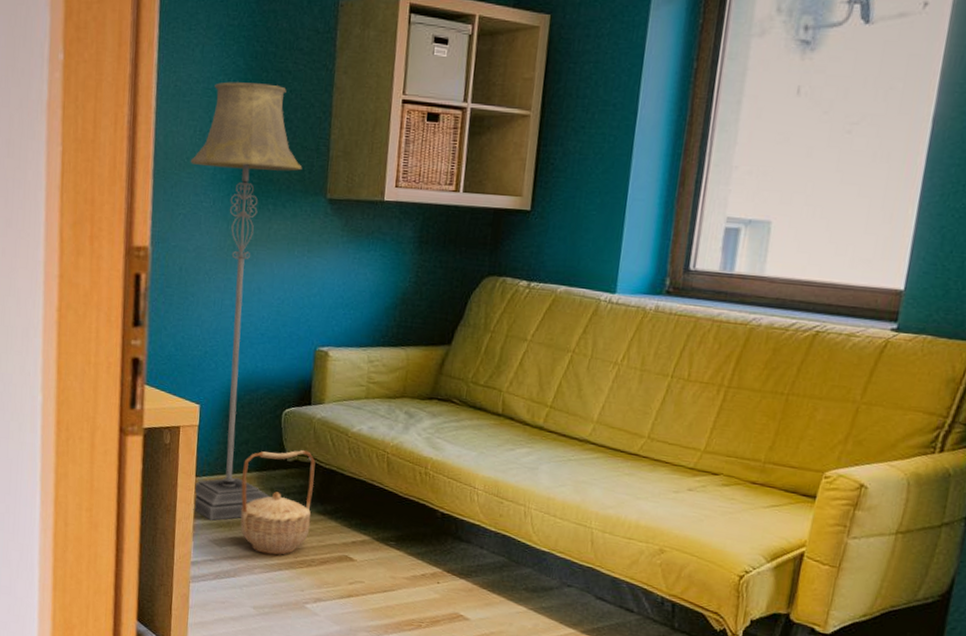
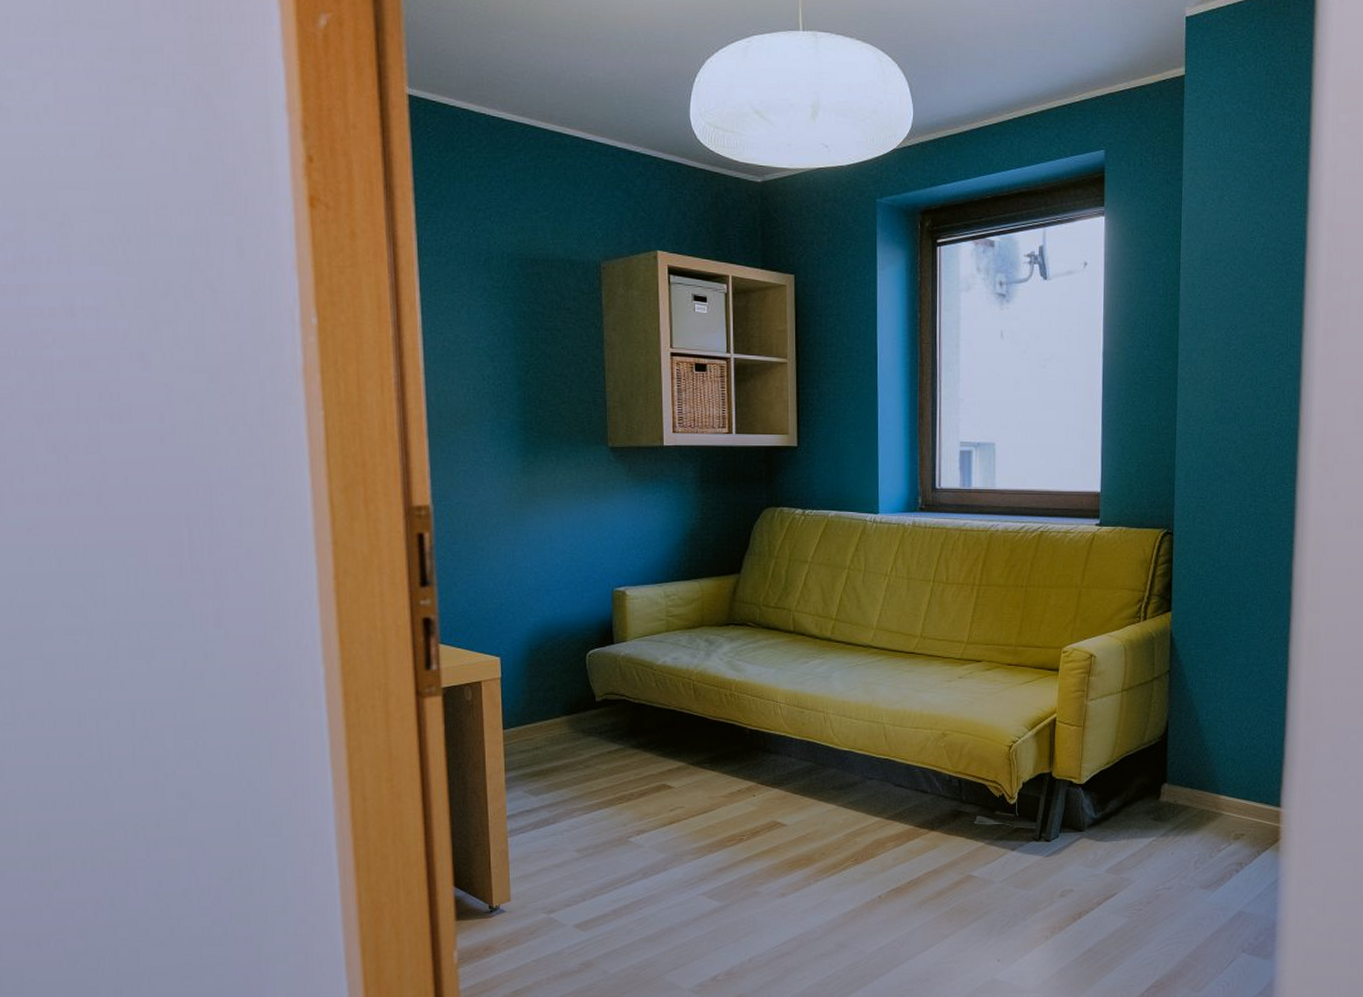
floor lamp: present [190,81,302,521] -> none [466,341,582,772]
basket: present [240,450,316,555] -> none [552,689,626,795]

